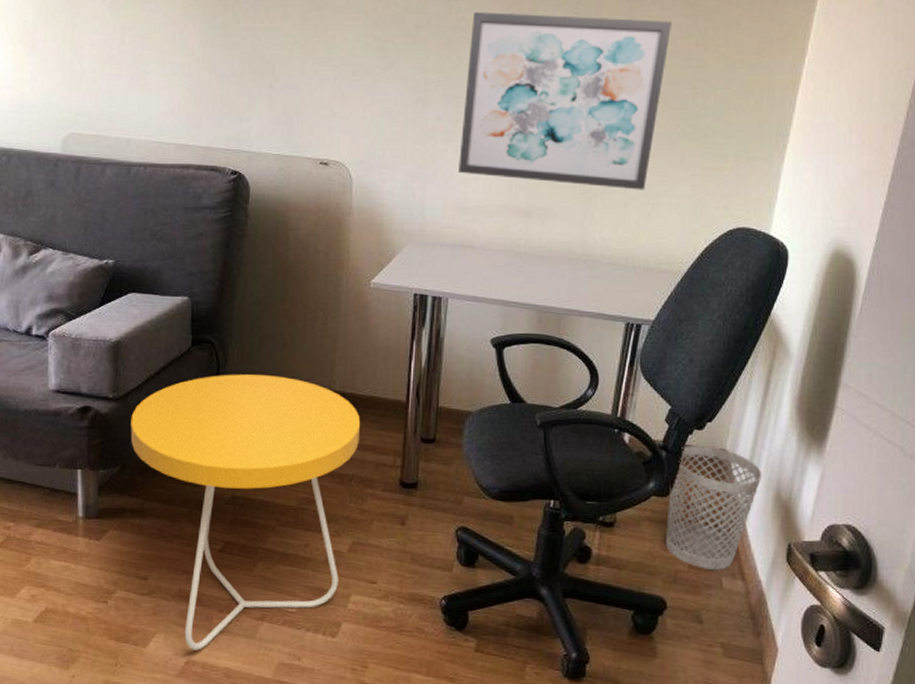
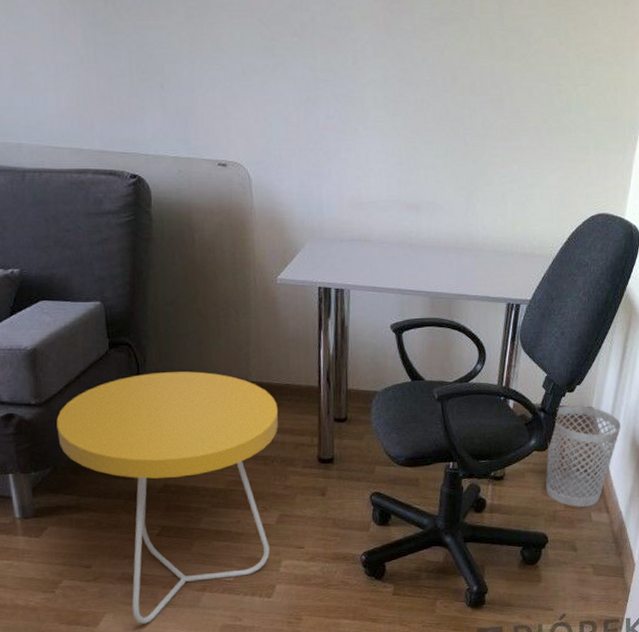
wall art: present [459,12,673,190] -> none [351,10,538,182]

